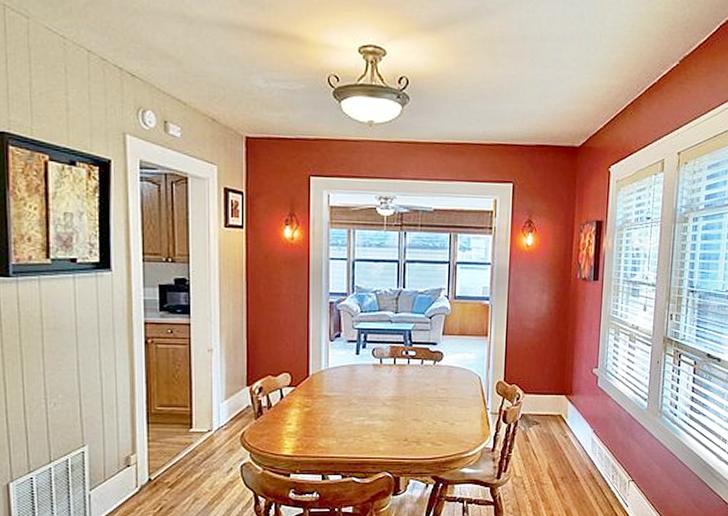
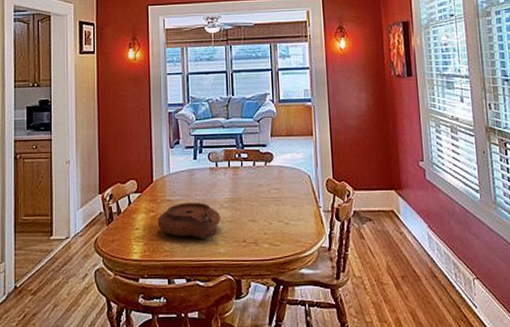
plate: none [312,398,382,436] -> present [157,202,220,239]

